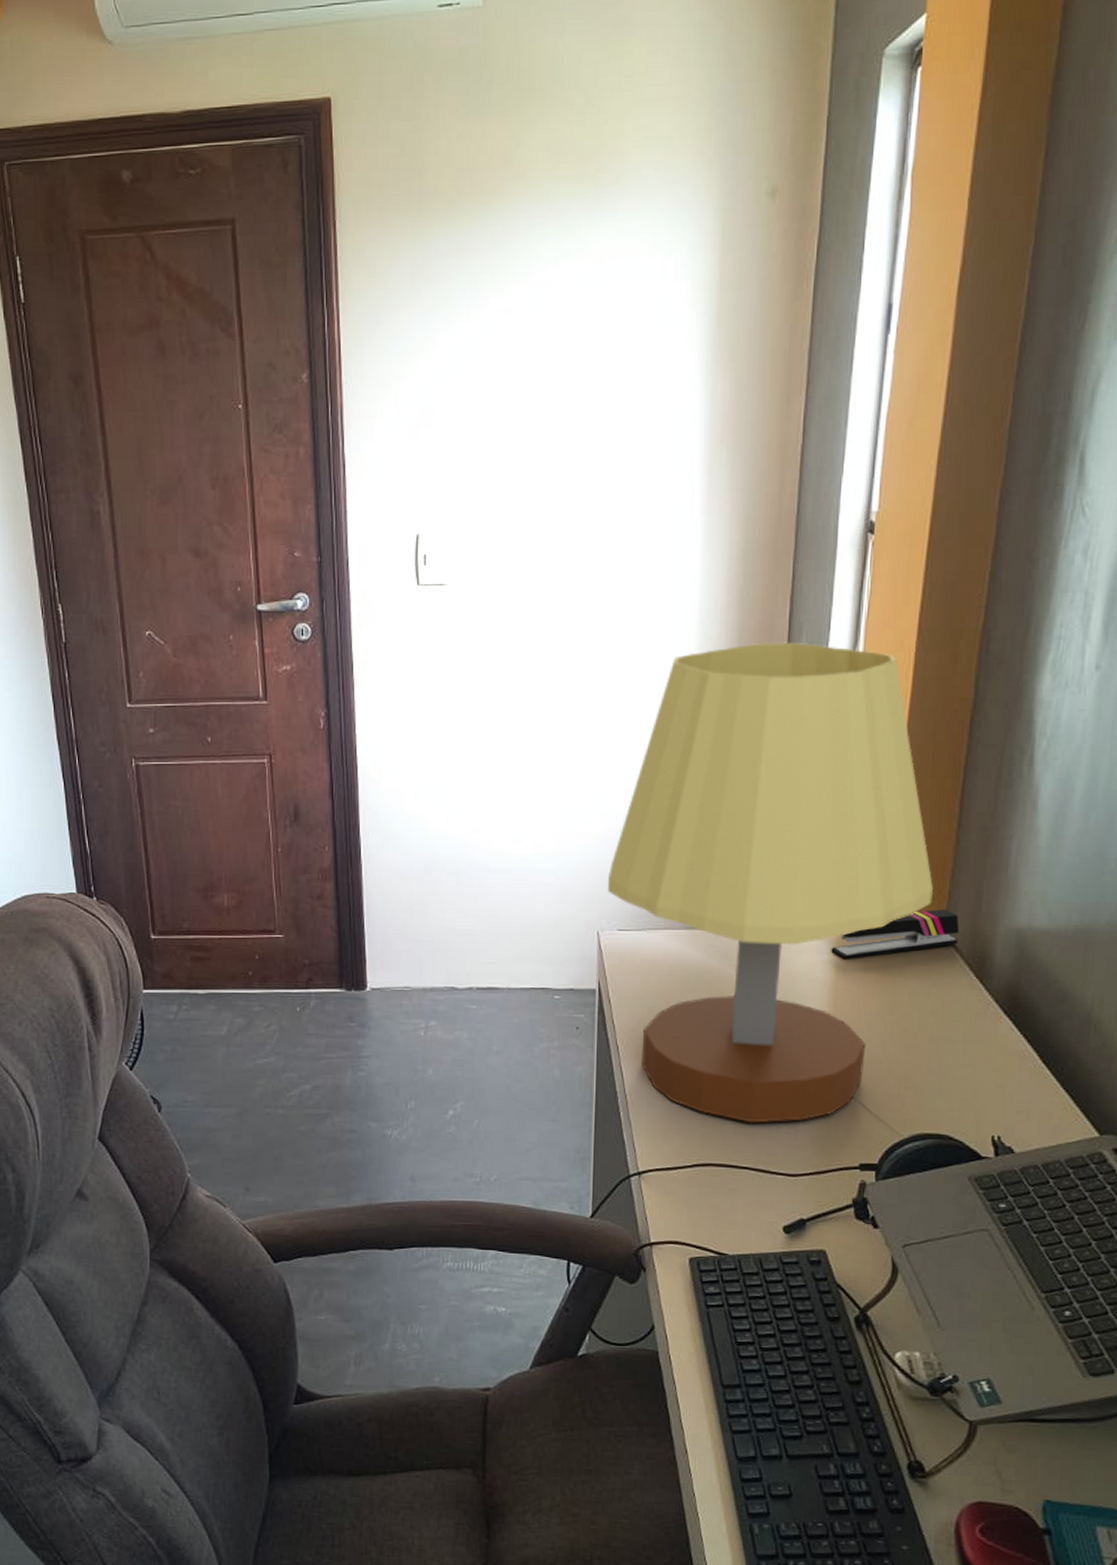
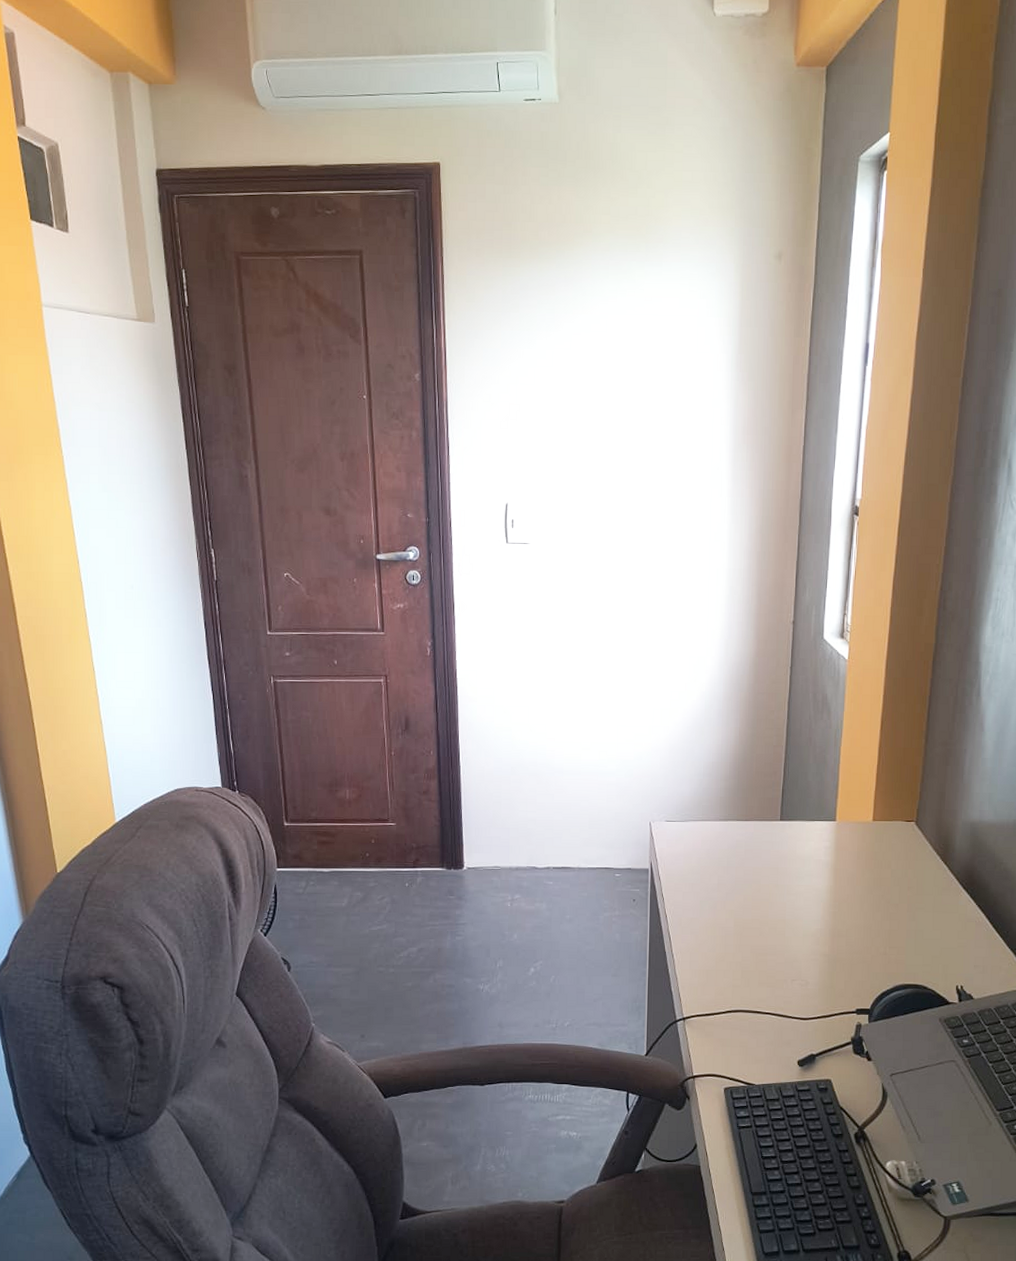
table lamp: present [608,642,934,1123] -> none [658,596,909,977]
stapler: present [831,909,960,959] -> none [831,806,928,846]

